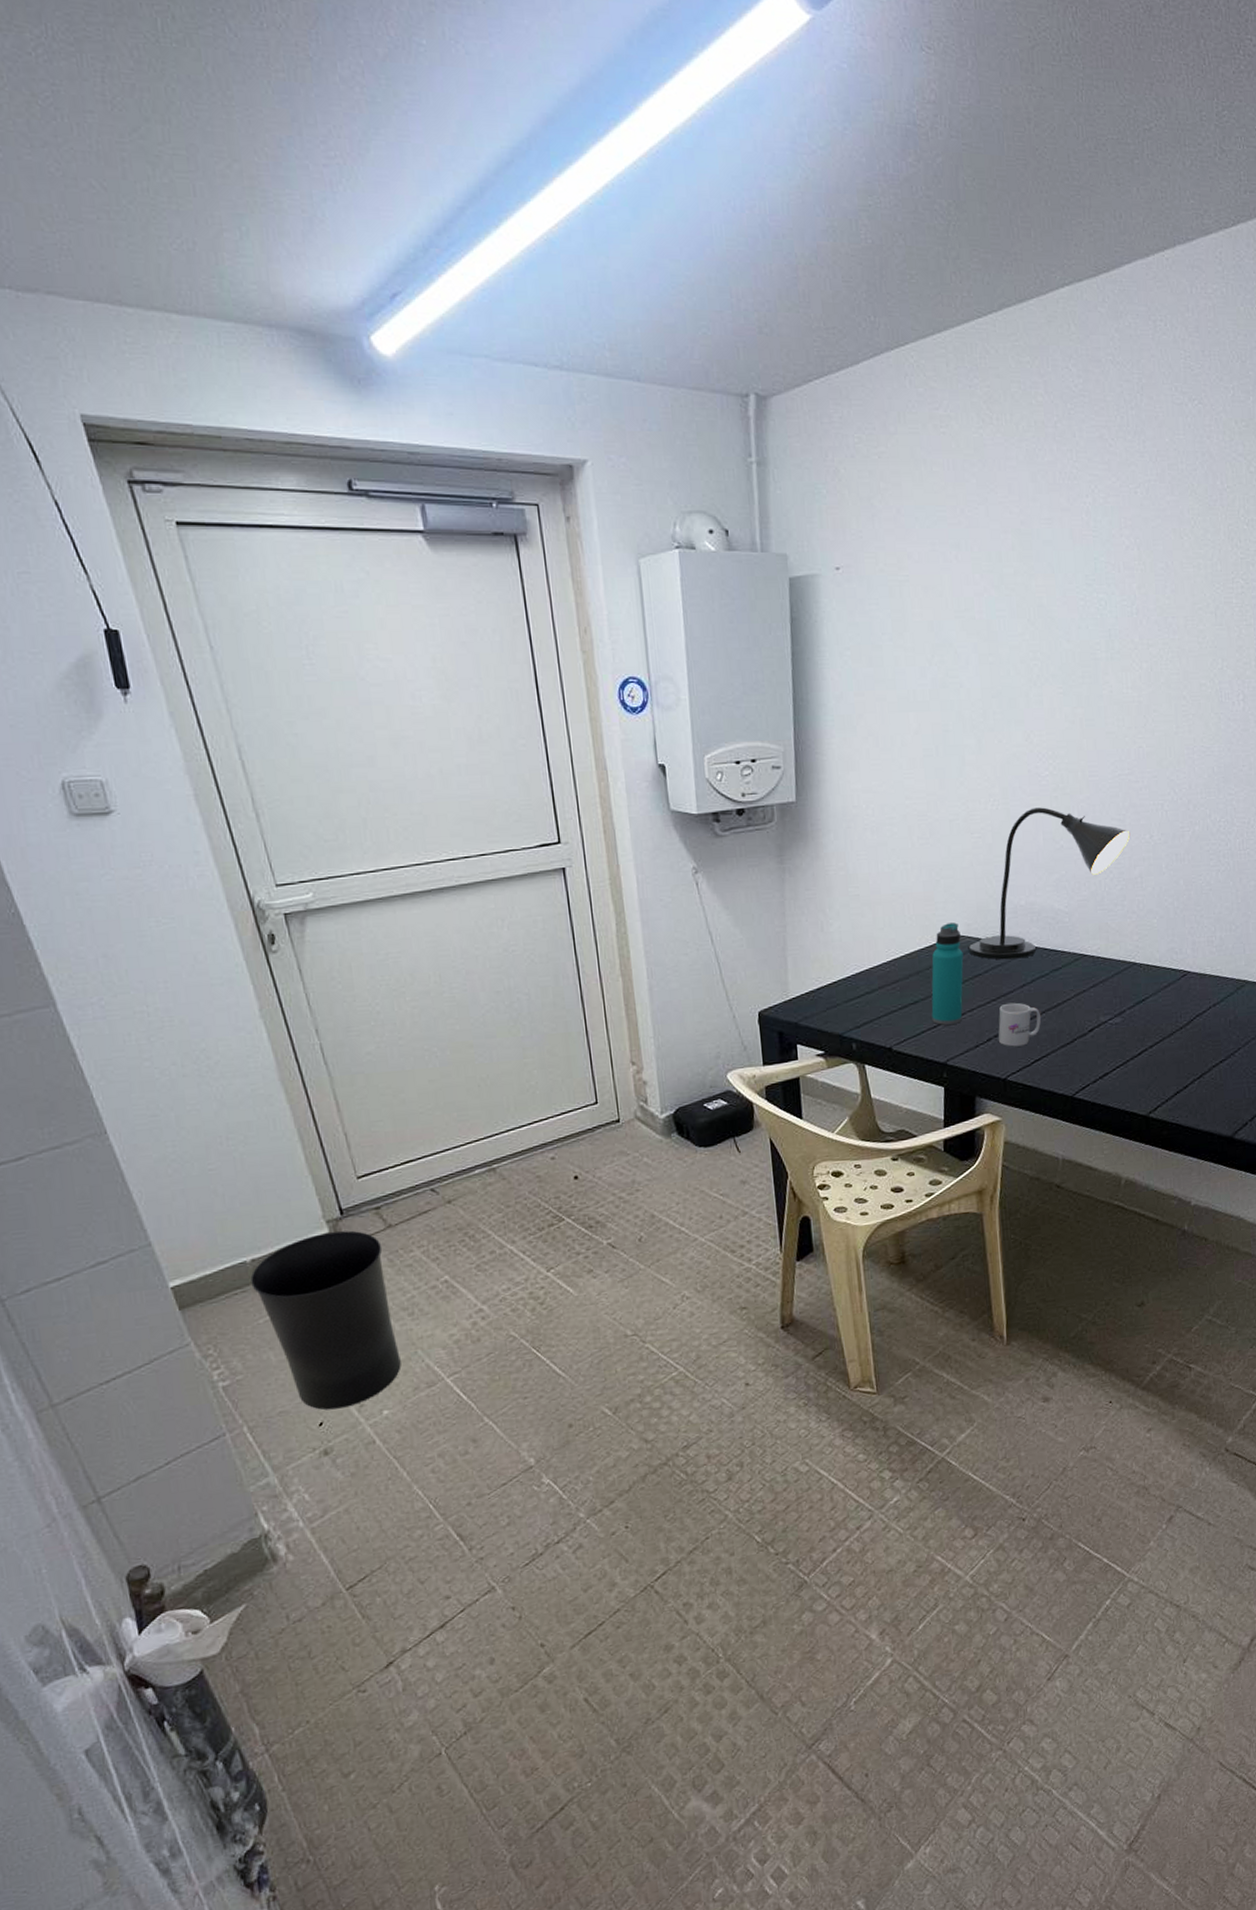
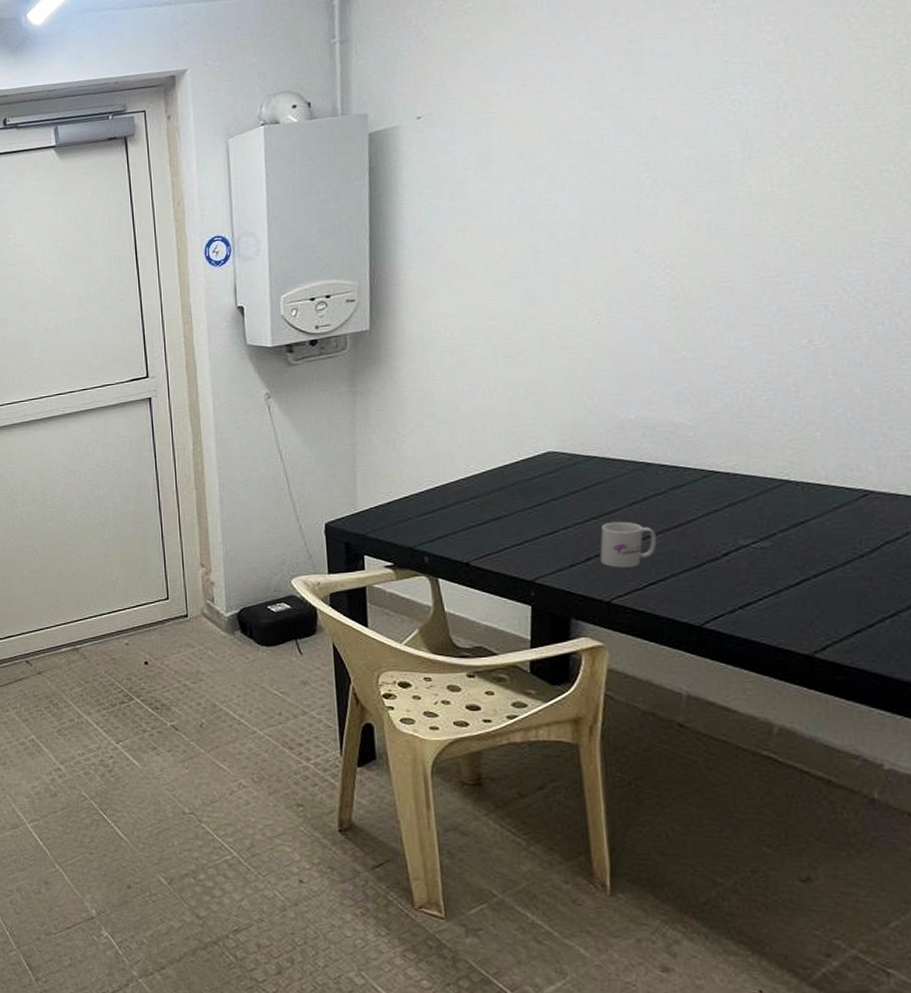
water bottle: present [931,922,964,1026] -> none [516,439,557,543]
desk lamp: present [968,807,1131,960] -> none [562,318,780,477]

